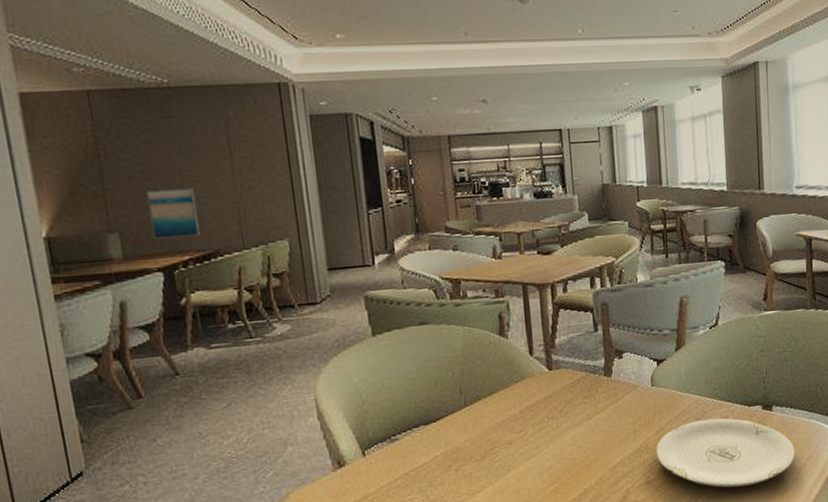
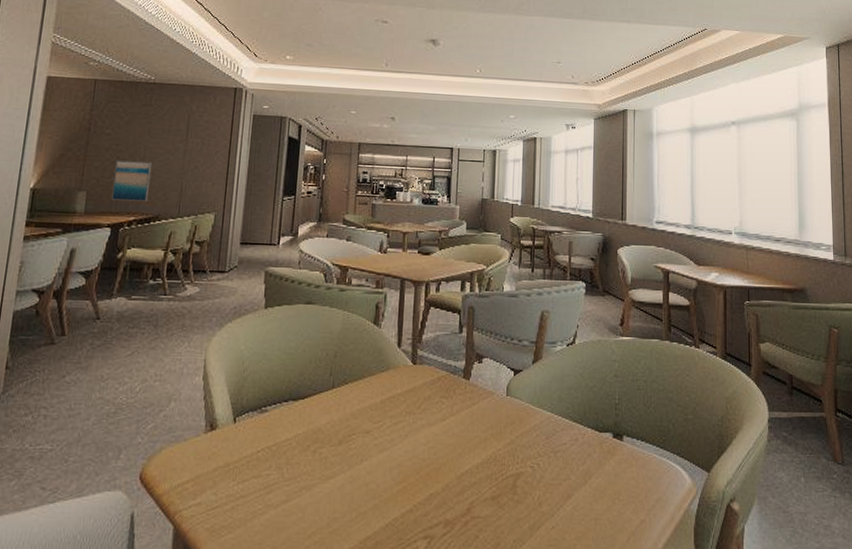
plate: present [655,418,795,488] -> none [504,439,644,520]

